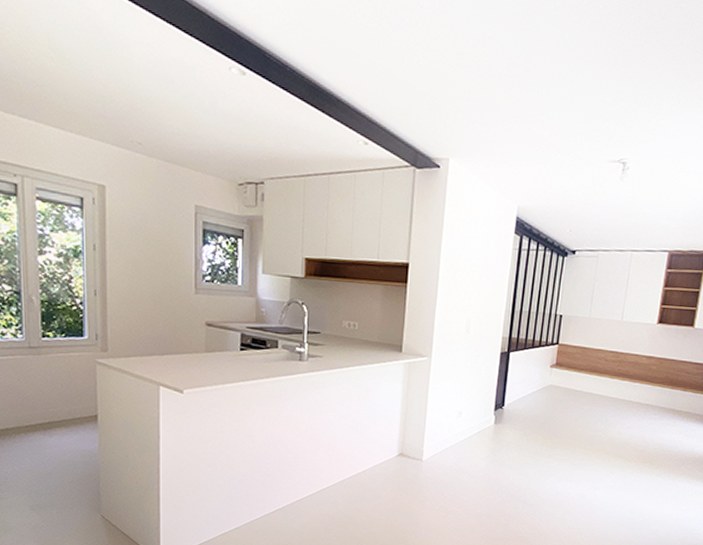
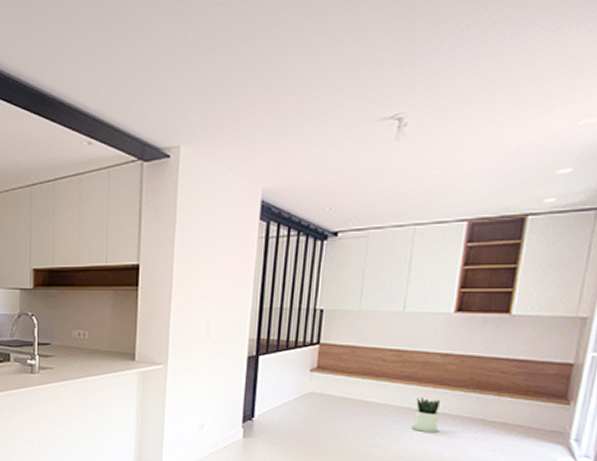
planter: none [623,390,645,420] -> present [411,397,440,434]

